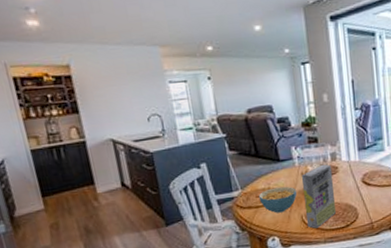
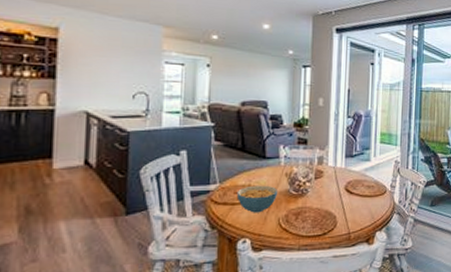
cereal box: present [301,164,337,228] -> none [282,167,317,233]

